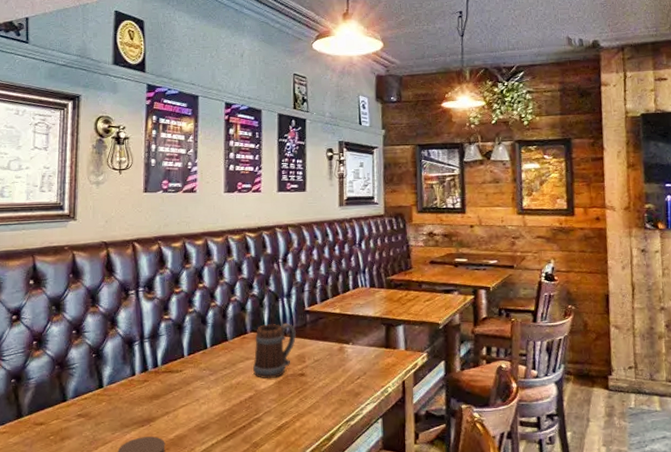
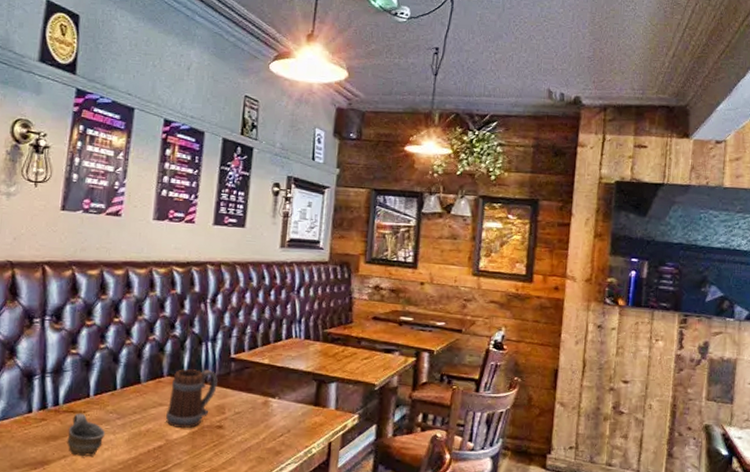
cup: none [168,372,201,411] -> present [67,413,106,456]

